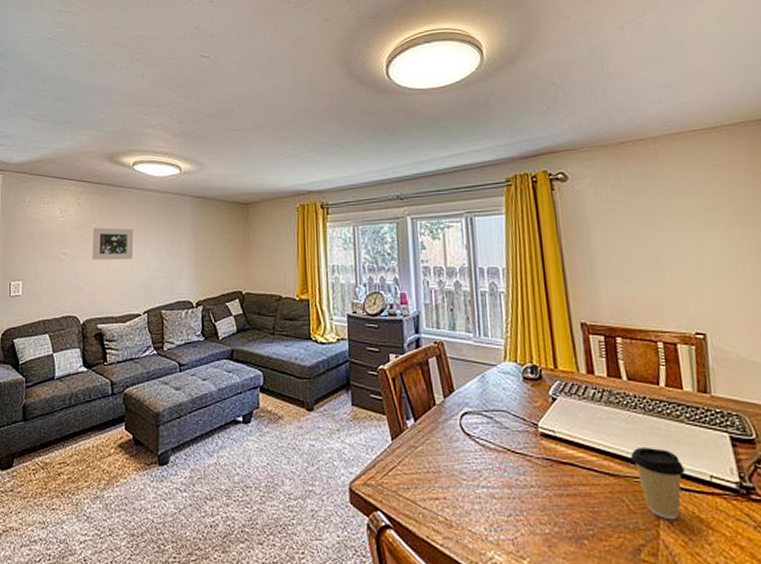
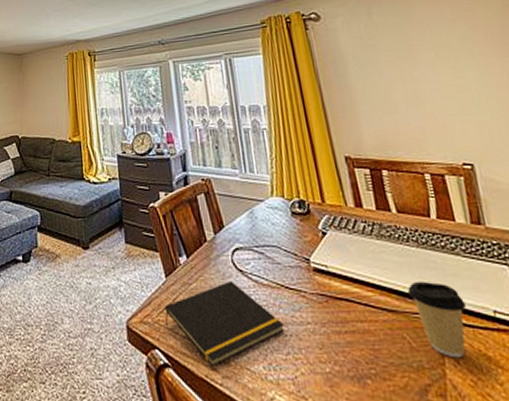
notepad: none [388,445,508,527] -> present [164,281,285,366]

